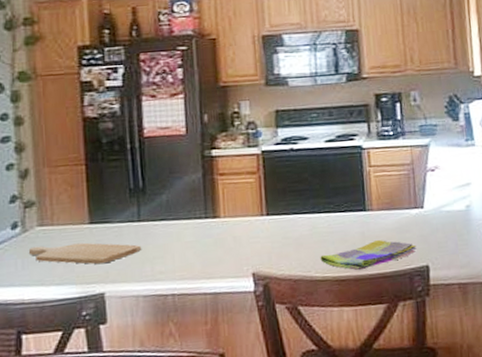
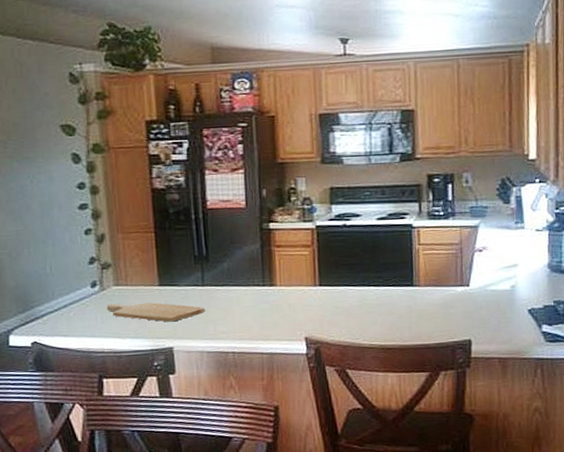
dish towel: present [320,240,417,271] -> none [368,314,460,341]

